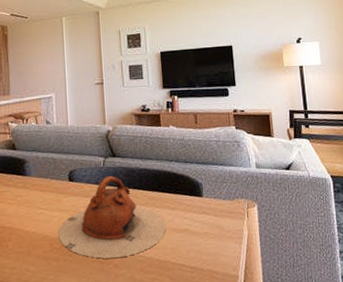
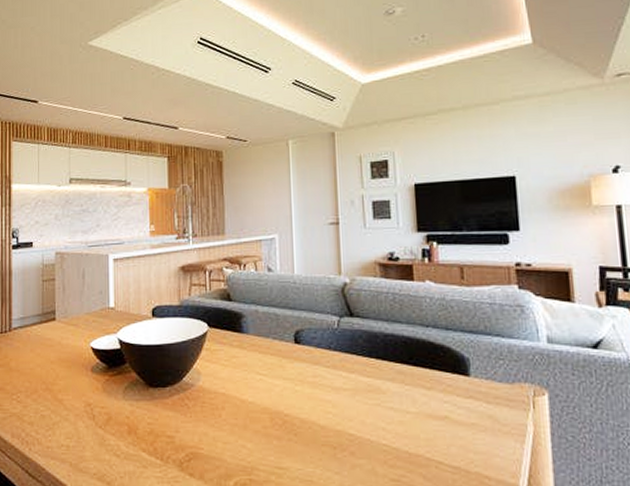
teapot: present [58,176,166,259] -> none [281,340,419,443]

